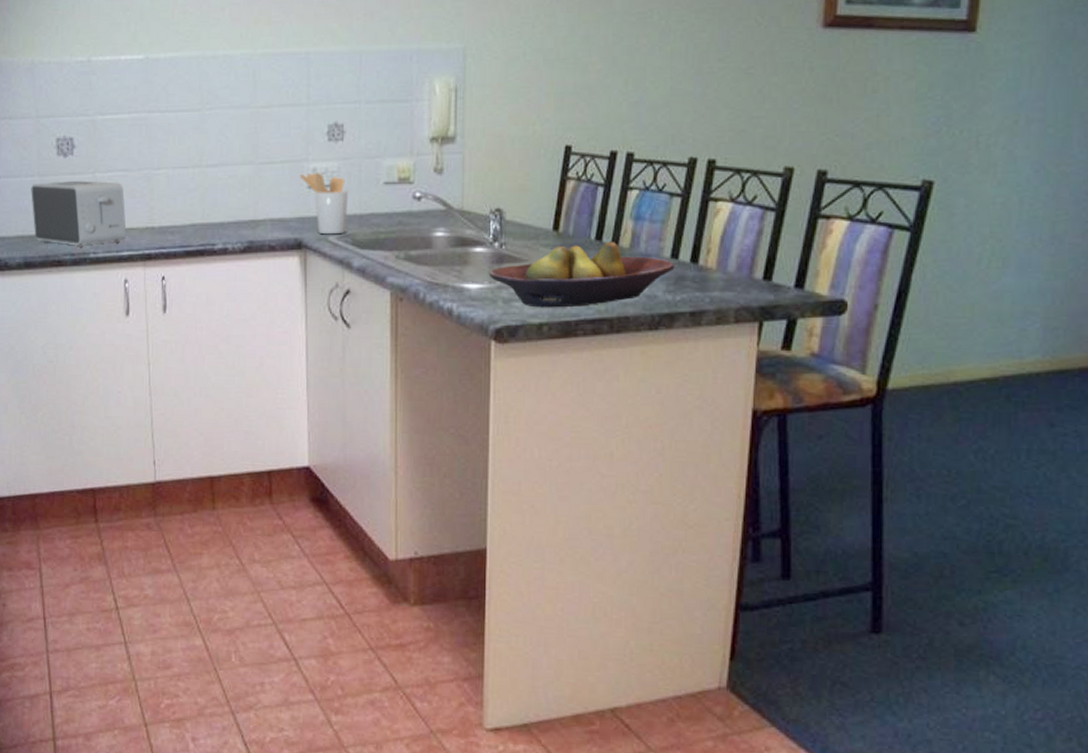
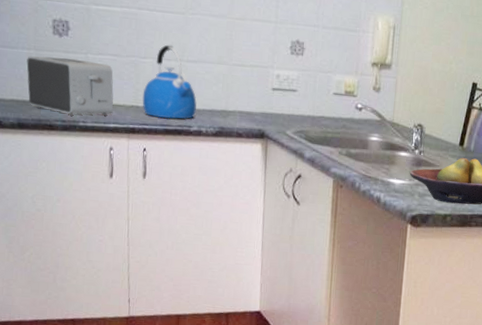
kettle: none [158,149,220,239] -> present [142,44,197,119]
utensil holder: present [299,172,348,235] -> none [265,77,304,130]

